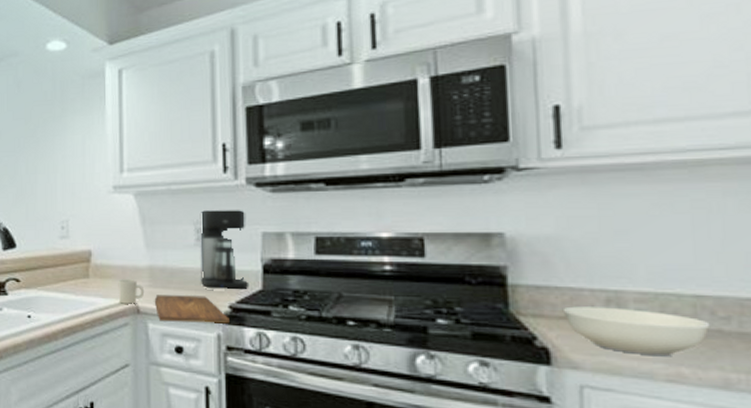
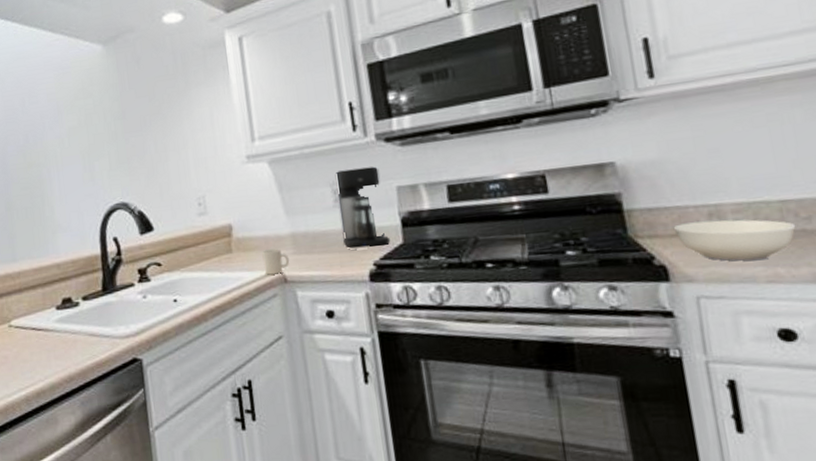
cutting board: present [155,295,230,324] -> none [300,256,376,288]

